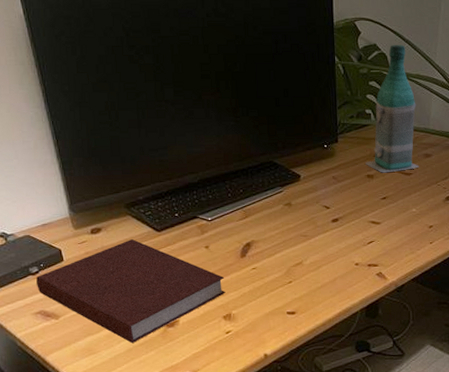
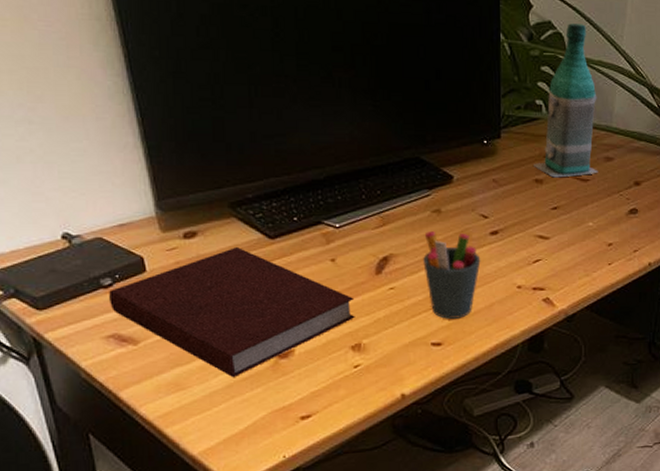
pen holder: none [278,221,325,292] -> present [423,231,481,319]

